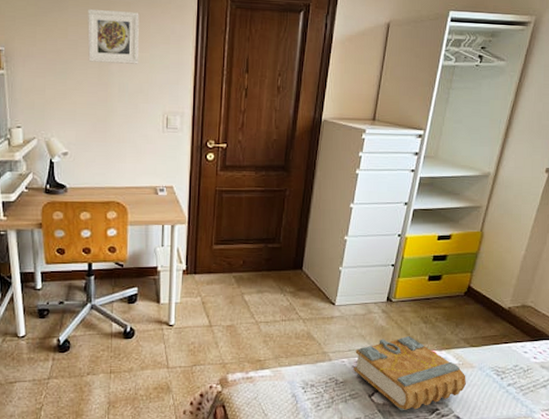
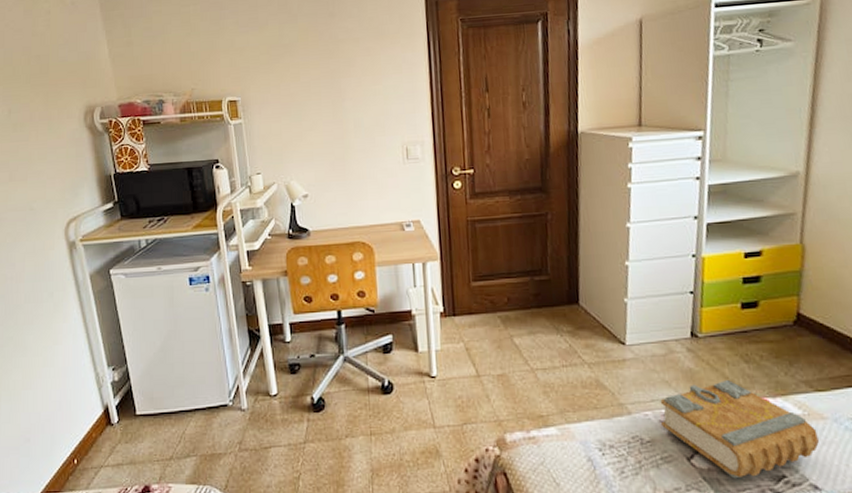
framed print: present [87,8,139,64] -> none [318,46,373,101]

